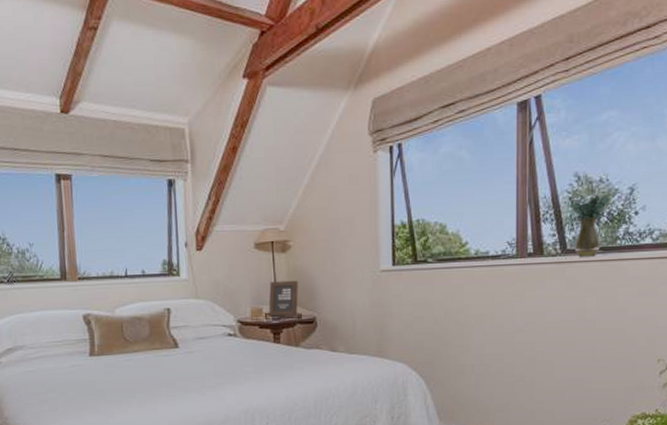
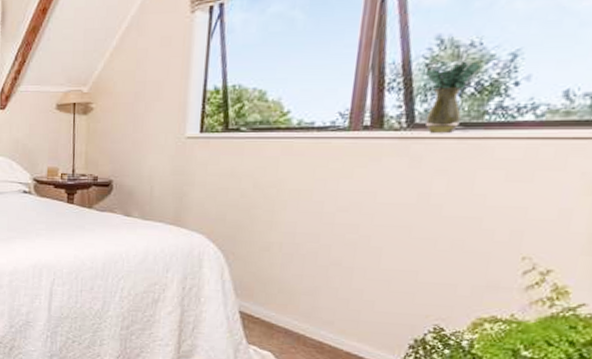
picture frame: present [268,280,299,317] -> none [65,142,97,179]

